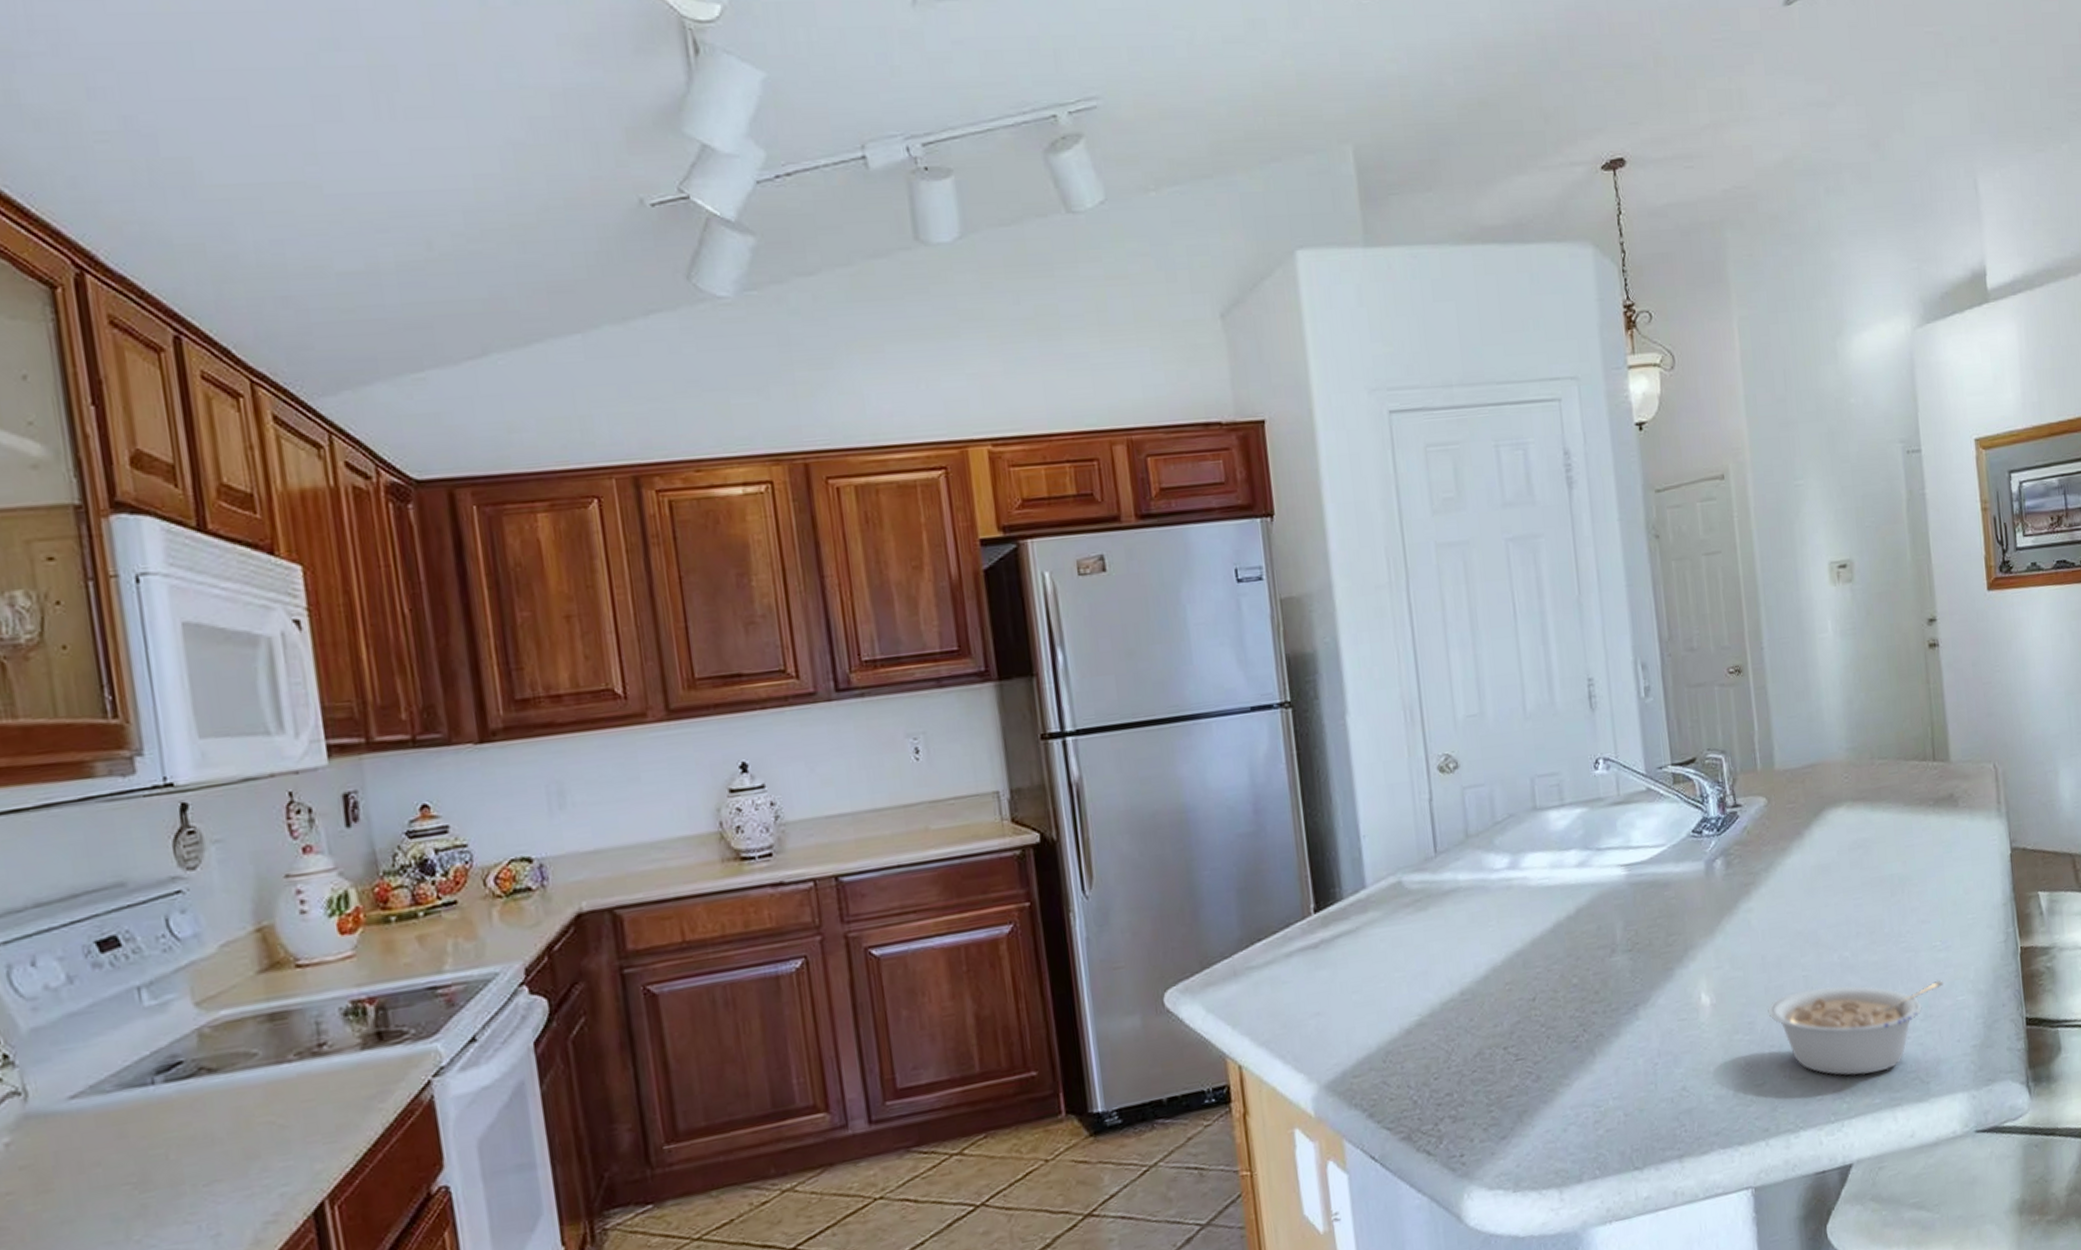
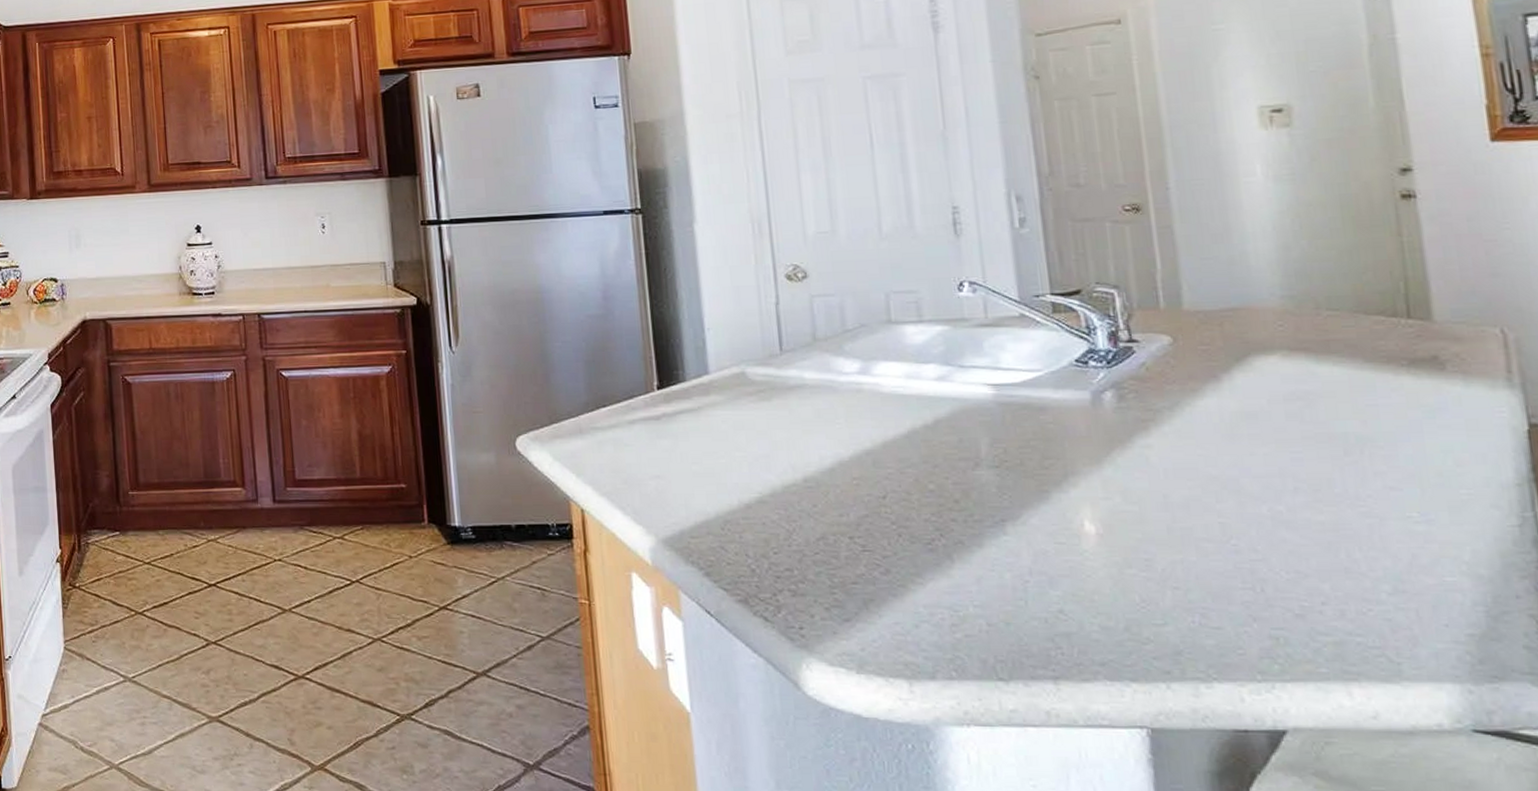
legume: present [1768,980,1943,1076] -> none [1171,538,1423,640]

